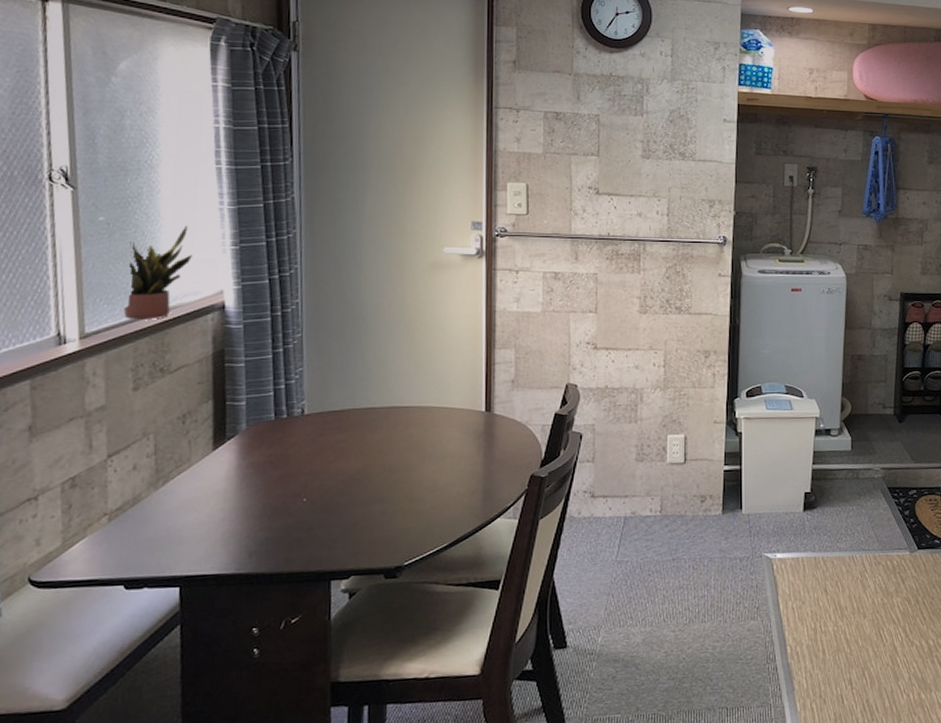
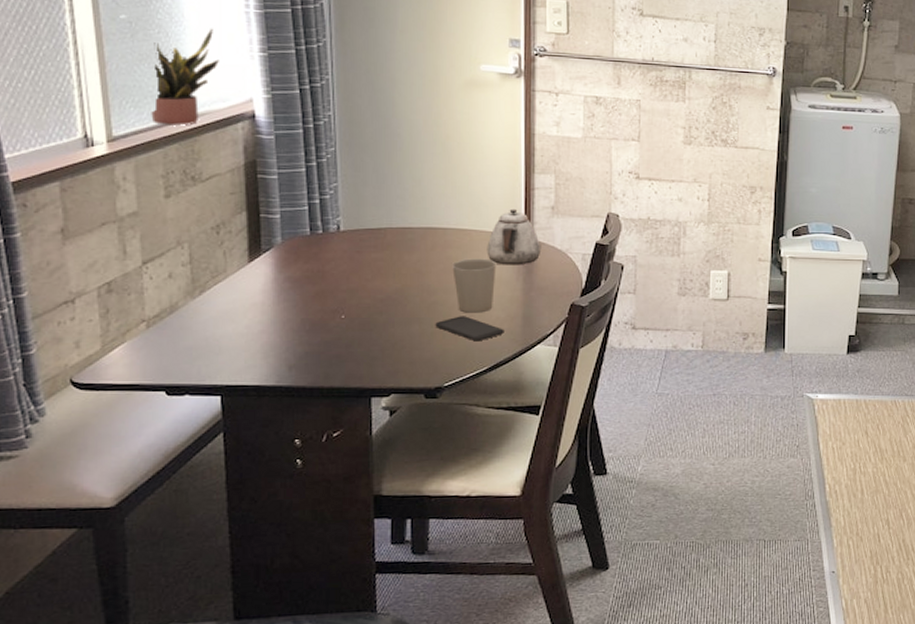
mobile phone: none [396,493,465,518] -> present [435,316,504,342]
cup: none [414,434,458,490] -> present [452,258,497,313]
teapot: none [448,384,501,440] -> present [487,208,540,265]

